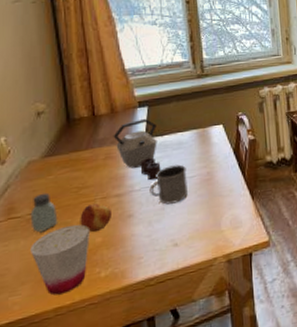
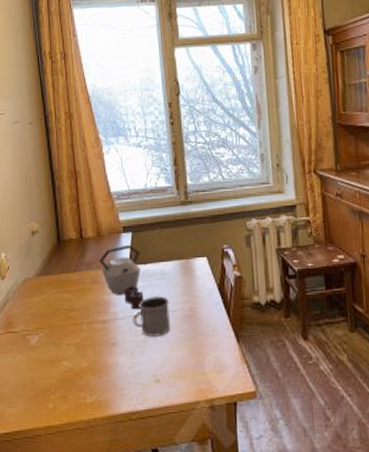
saltshaker: present [30,192,58,233] -> none [25,311,49,350]
cup: present [30,224,90,296] -> none [25,346,76,414]
fruit: present [80,203,111,233] -> none [68,326,96,357]

